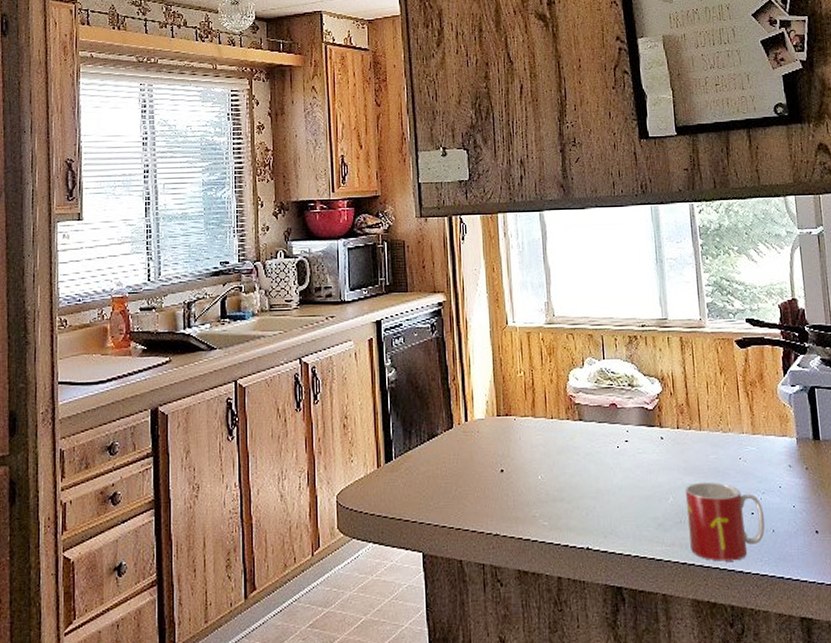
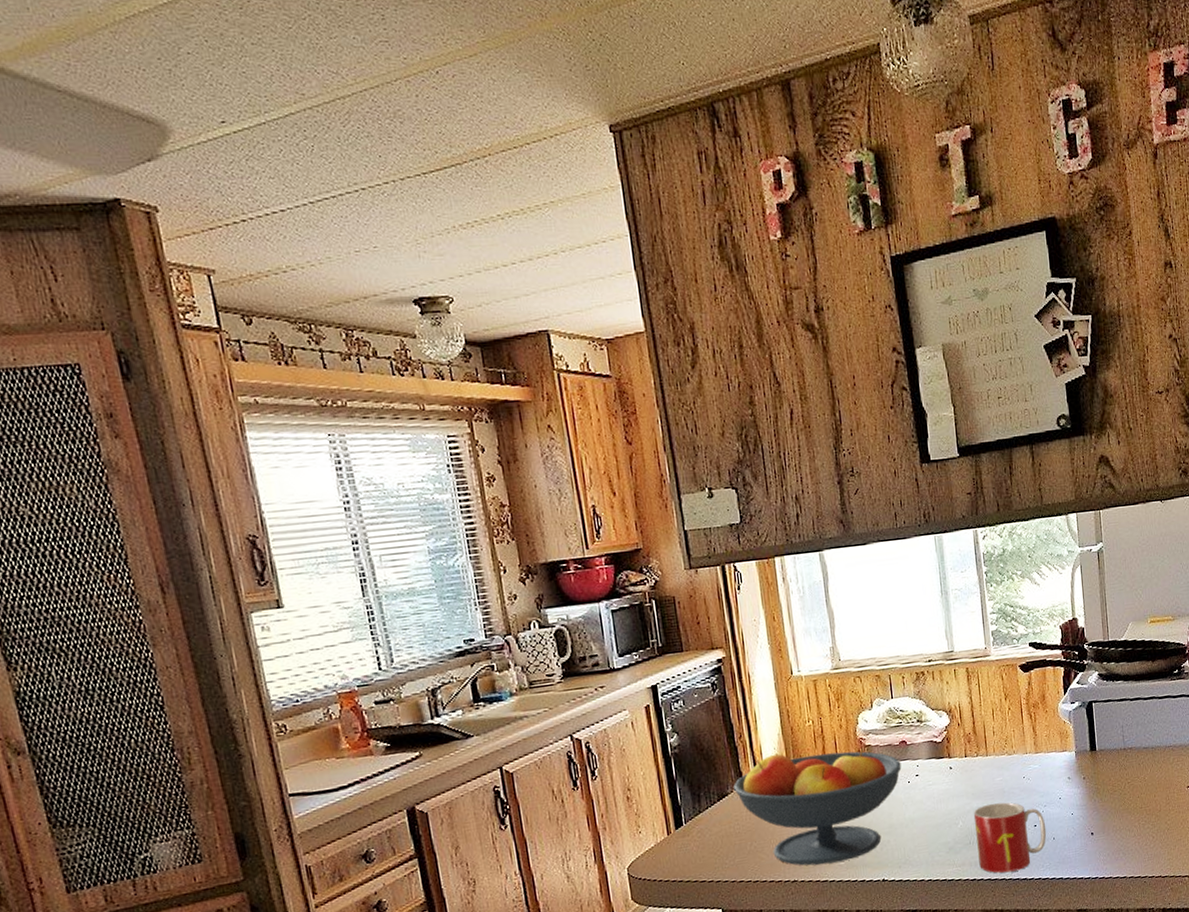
fruit bowl: none [443,400,611,522] -> present [733,747,902,866]

